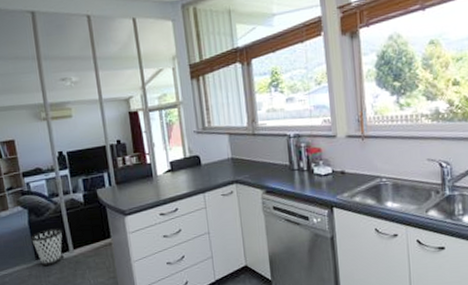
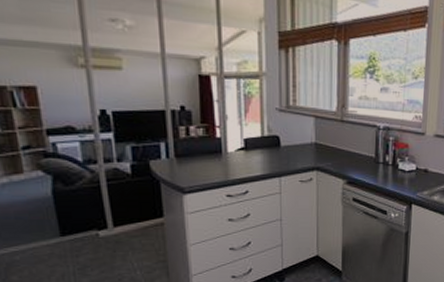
wastebasket: present [31,228,63,266] -> none [55,201,100,244]

